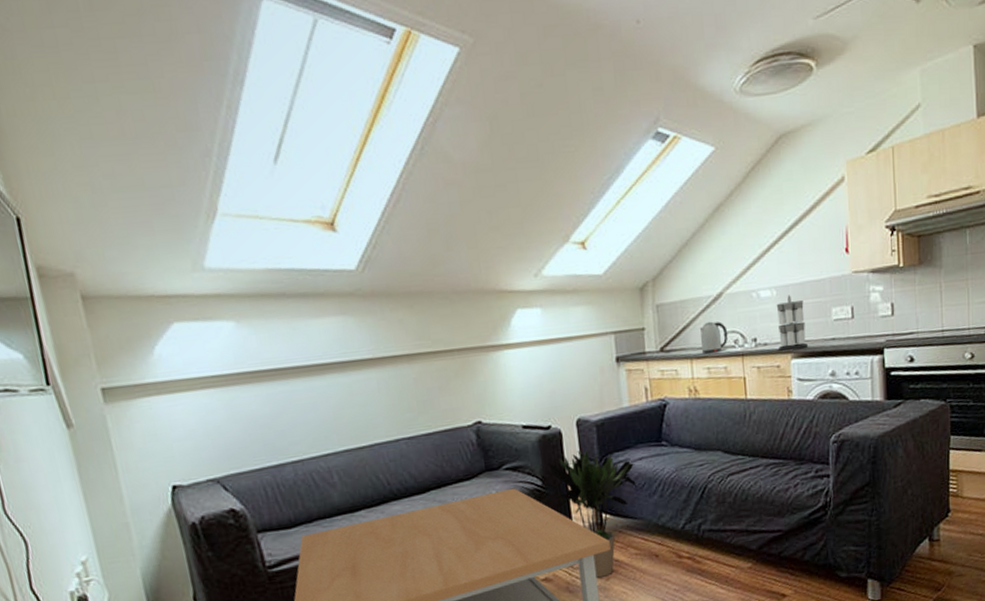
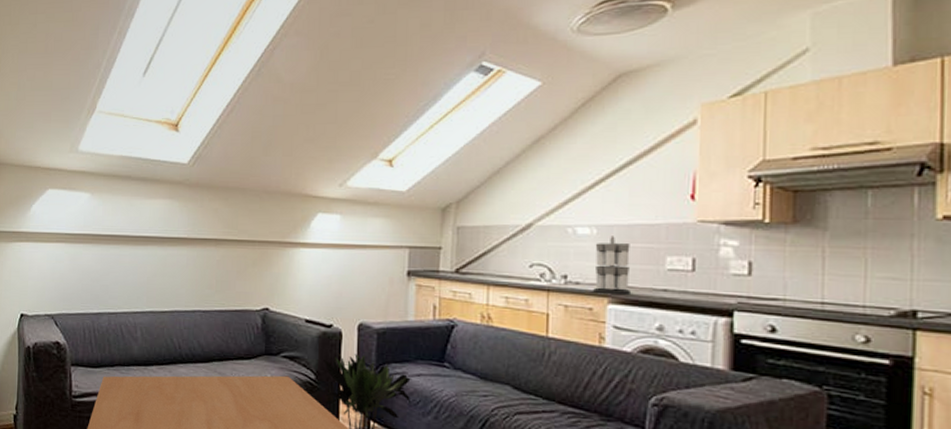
kettle: present [699,321,728,354] -> none [501,250,534,284]

